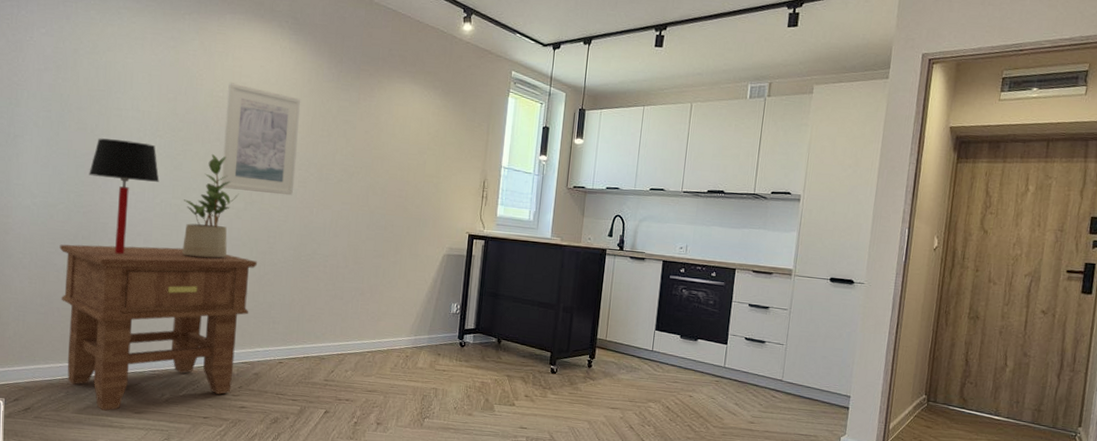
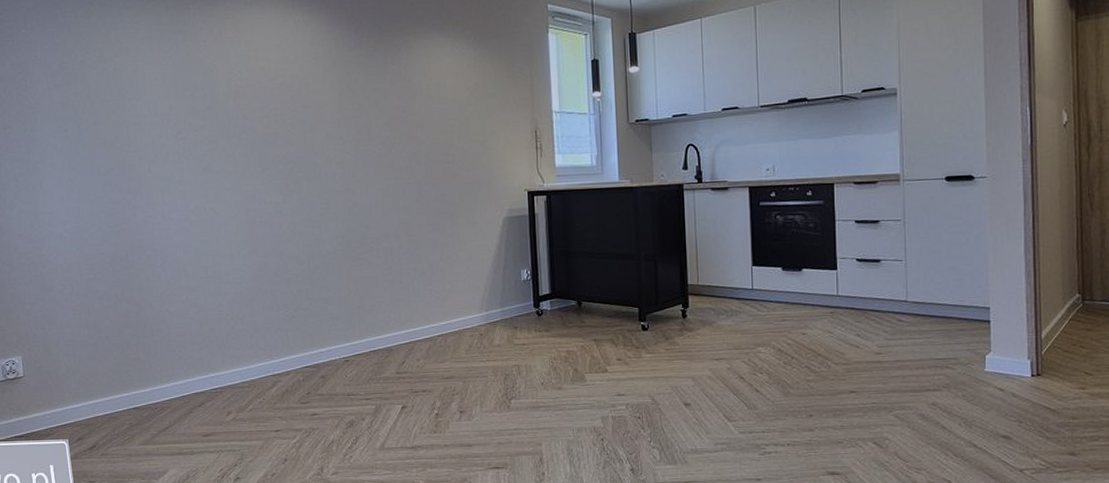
side table: present [59,244,258,411] -> none [98,253,306,438]
table lamp: present [89,138,159,255] -> none [116,148,190,271]
potted plant: present [182,153,239,259] -> none [218,148,275,262]
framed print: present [220,82,301,196] -> none [245,68,333,183]

